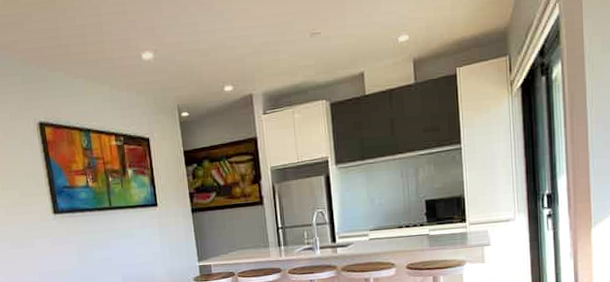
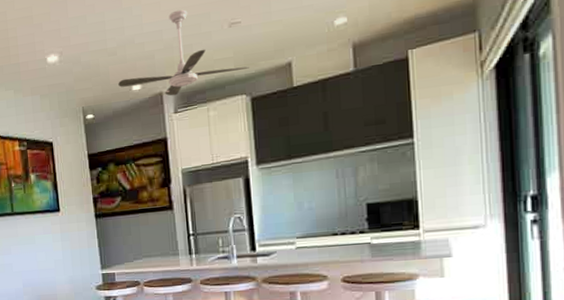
ceiling fan: none [211,17,328,98] -> present [118,9,249,96]

